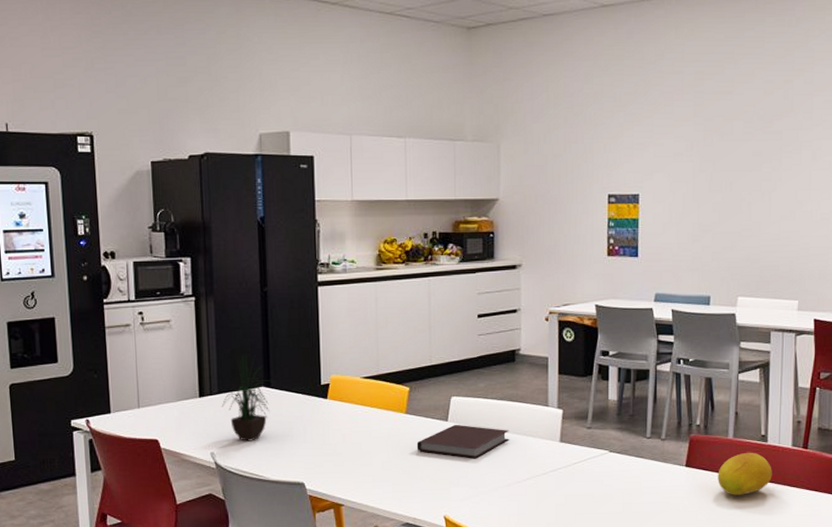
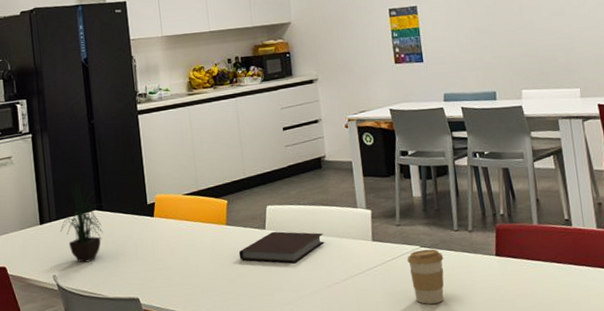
coffee cup: none [594,455,632,510] -> present [407,249,444,304]
fruit: present [718,452,772,495] -> none [528,236,582,281]

